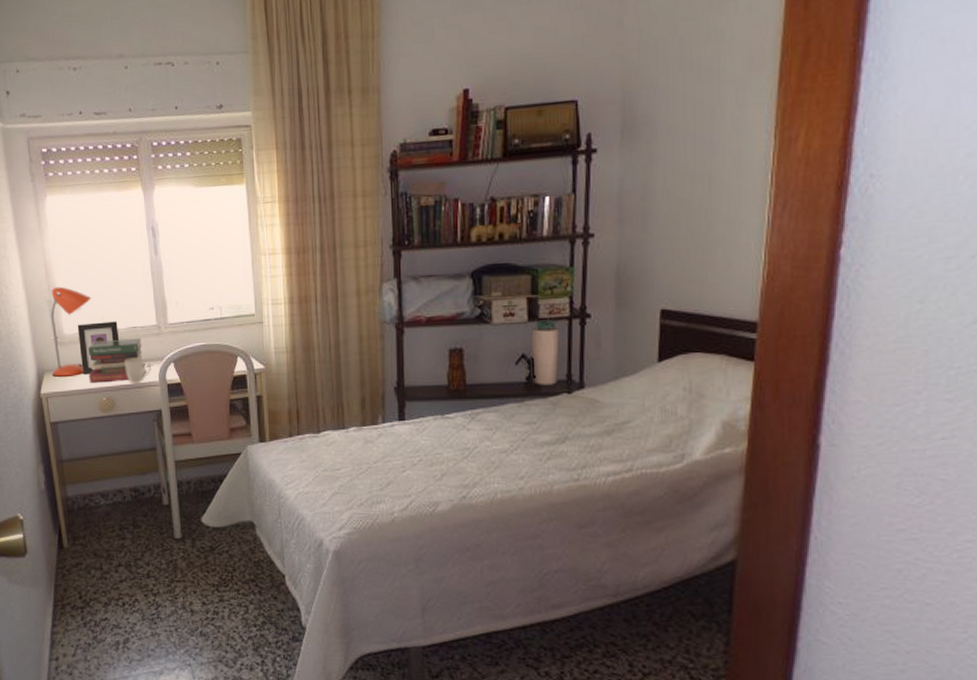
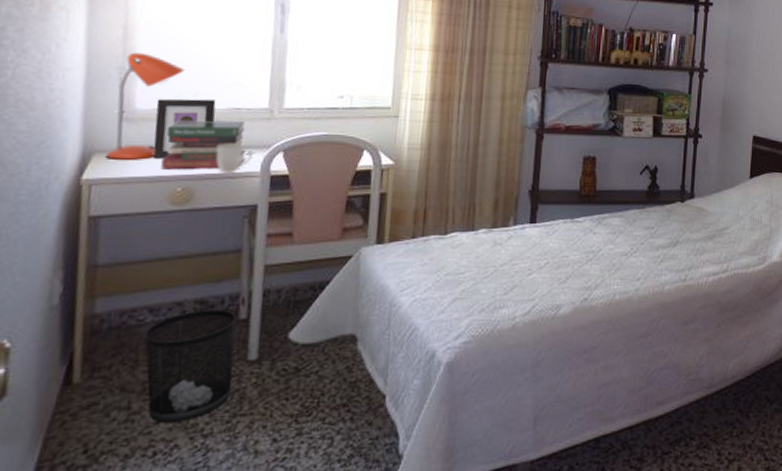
waste bin: none [102,496,167,582] -> present [145,309,237,423]
vase: present [531,318,560,387] -> none [652,135,678,195]

